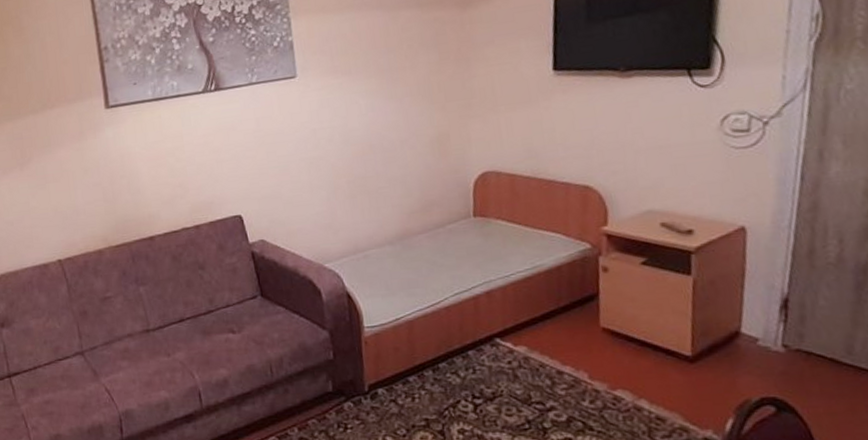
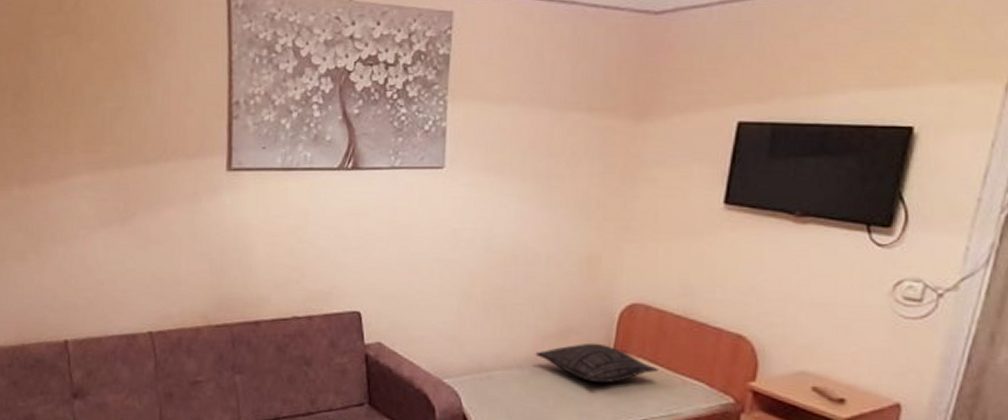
pillow: none [403,212,517,248] -> present [535,343,659,384]

